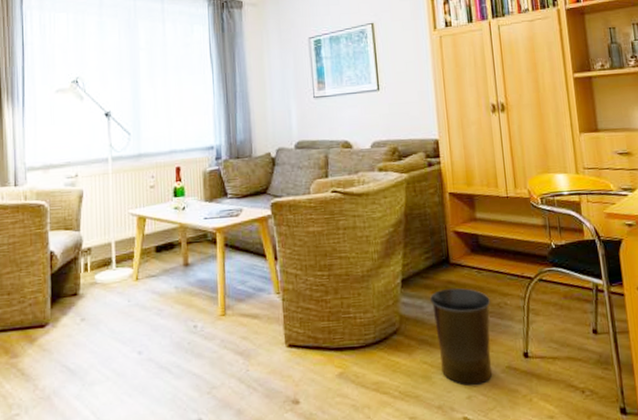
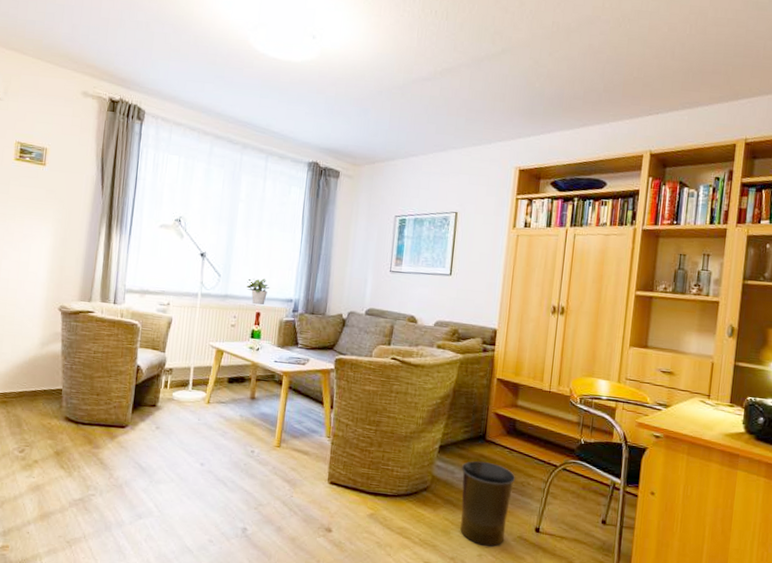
potted plant: none [160,129,187,159] -> present [246,278,270,305]

